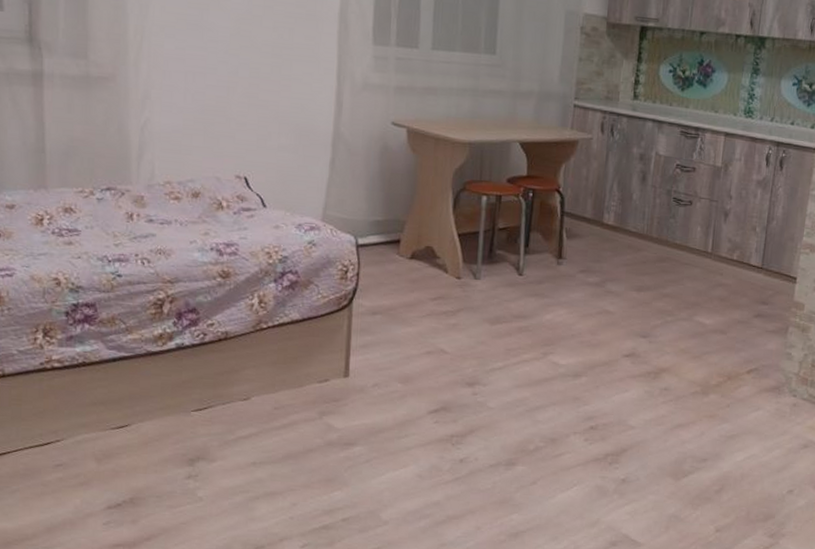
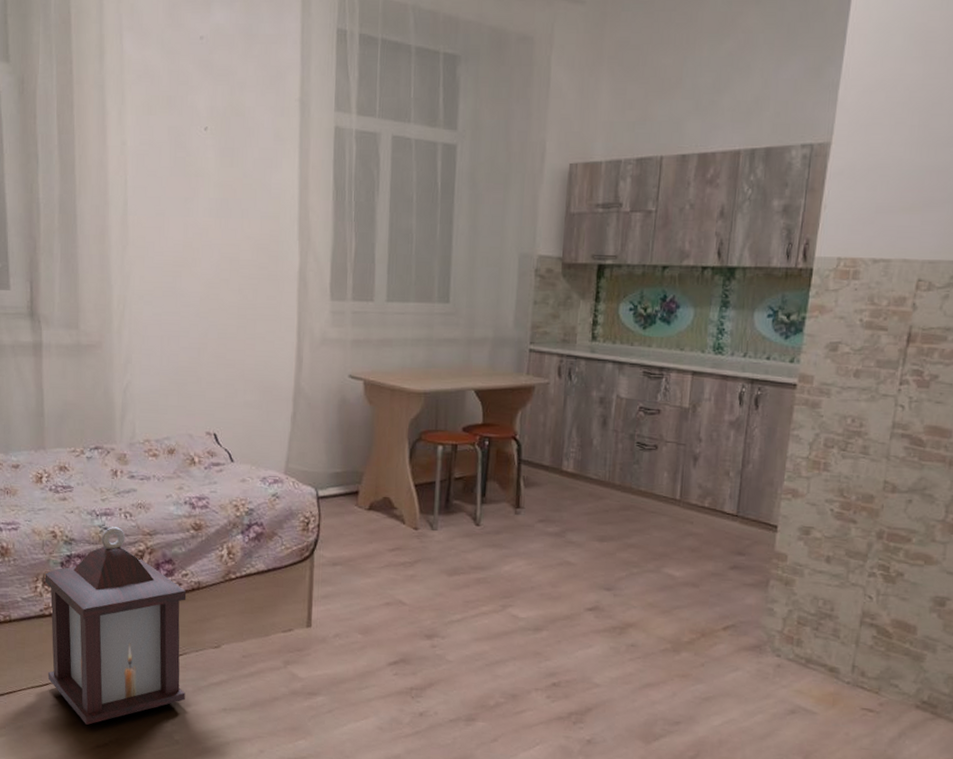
lantern: none [44,273,212,485] -> present [43,526,187,725]

